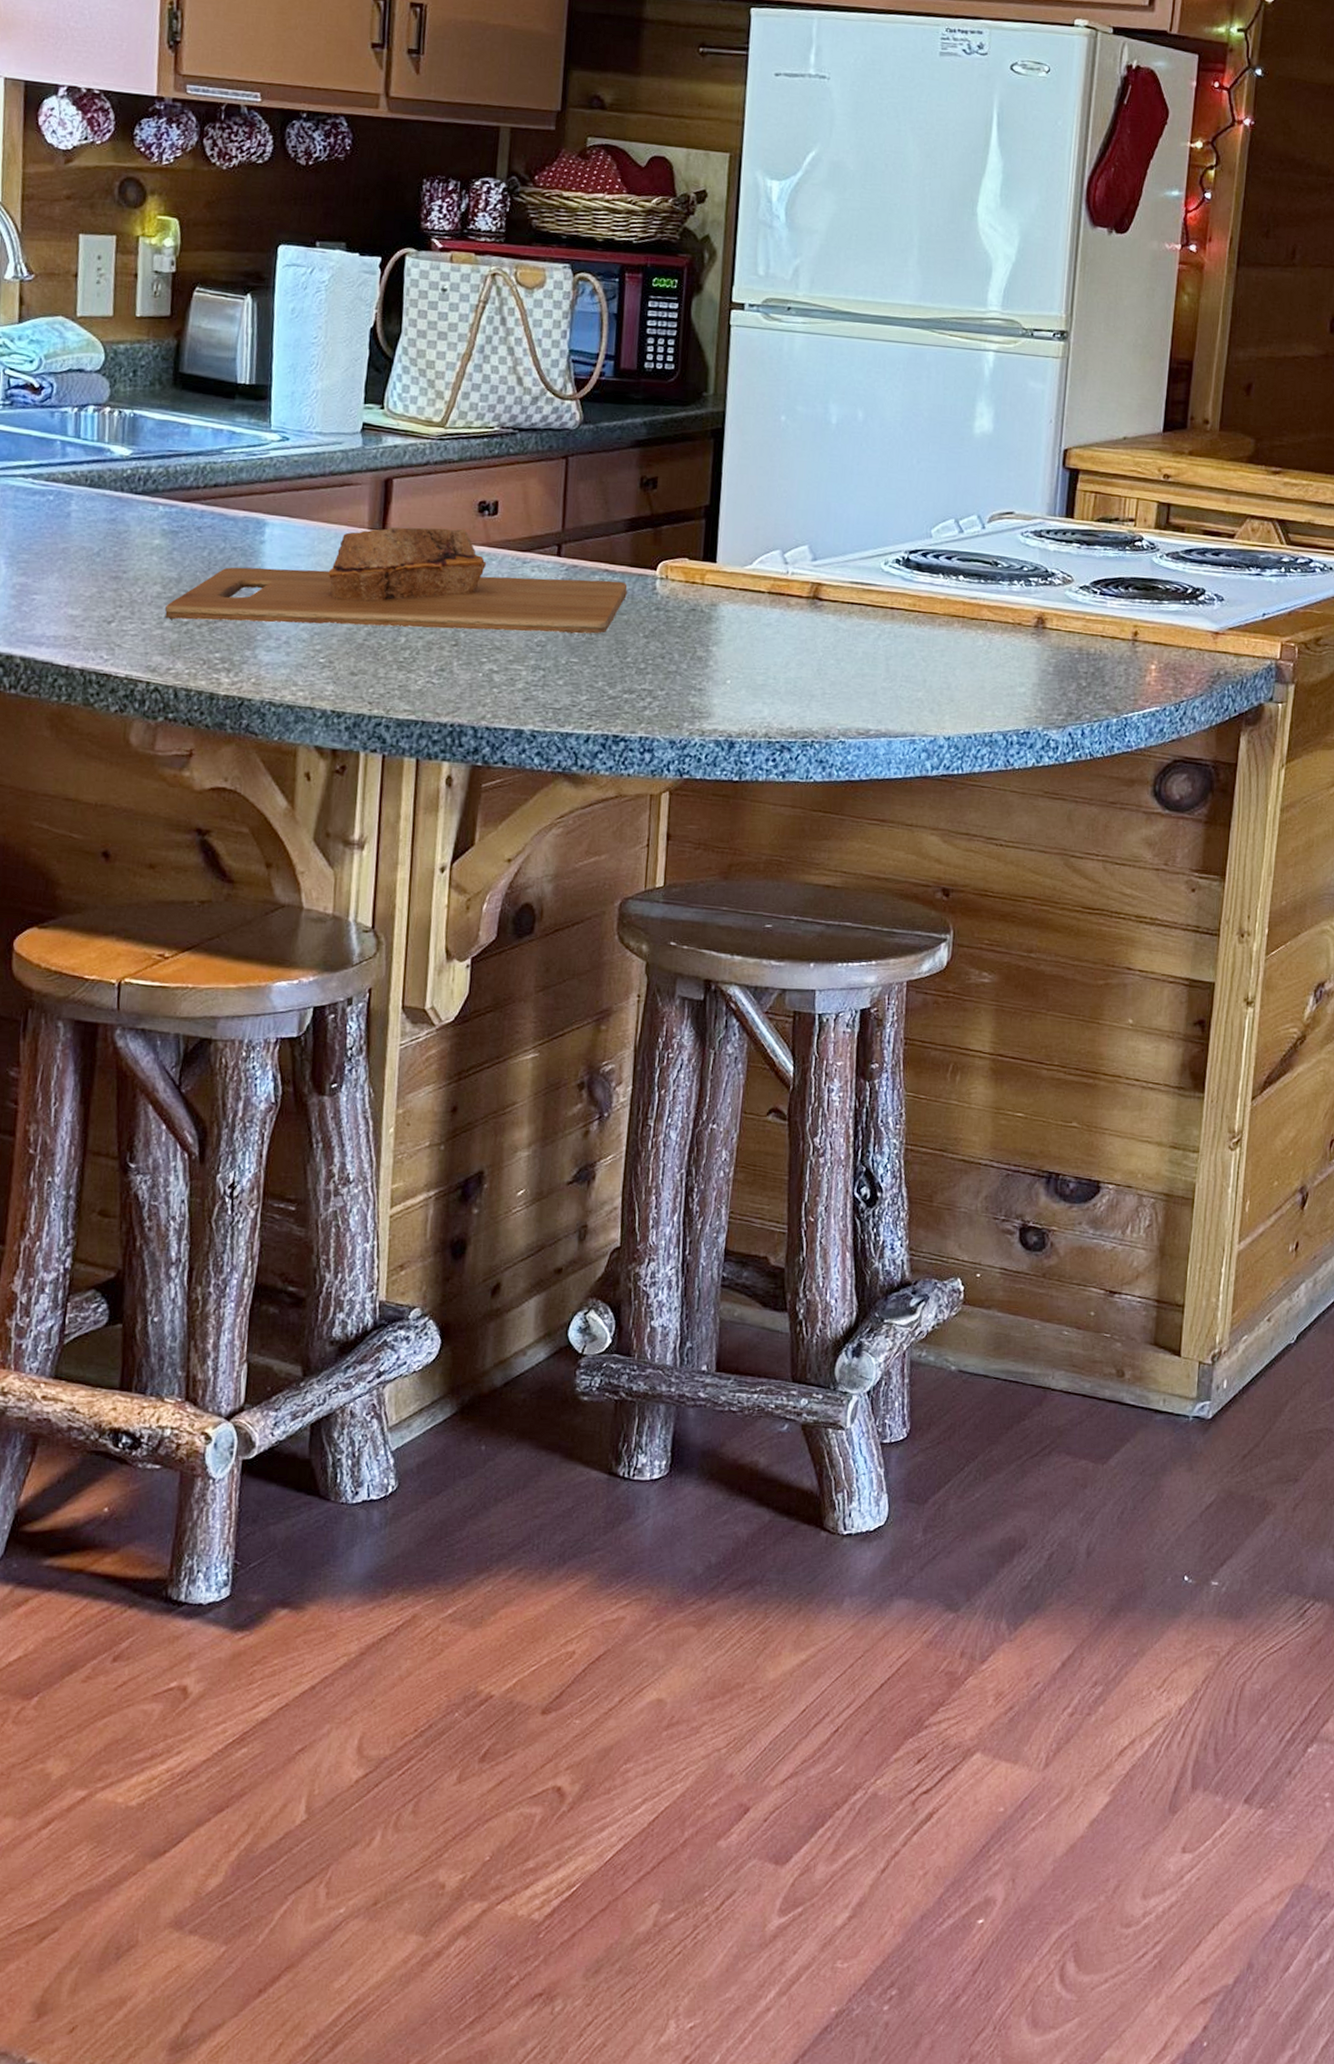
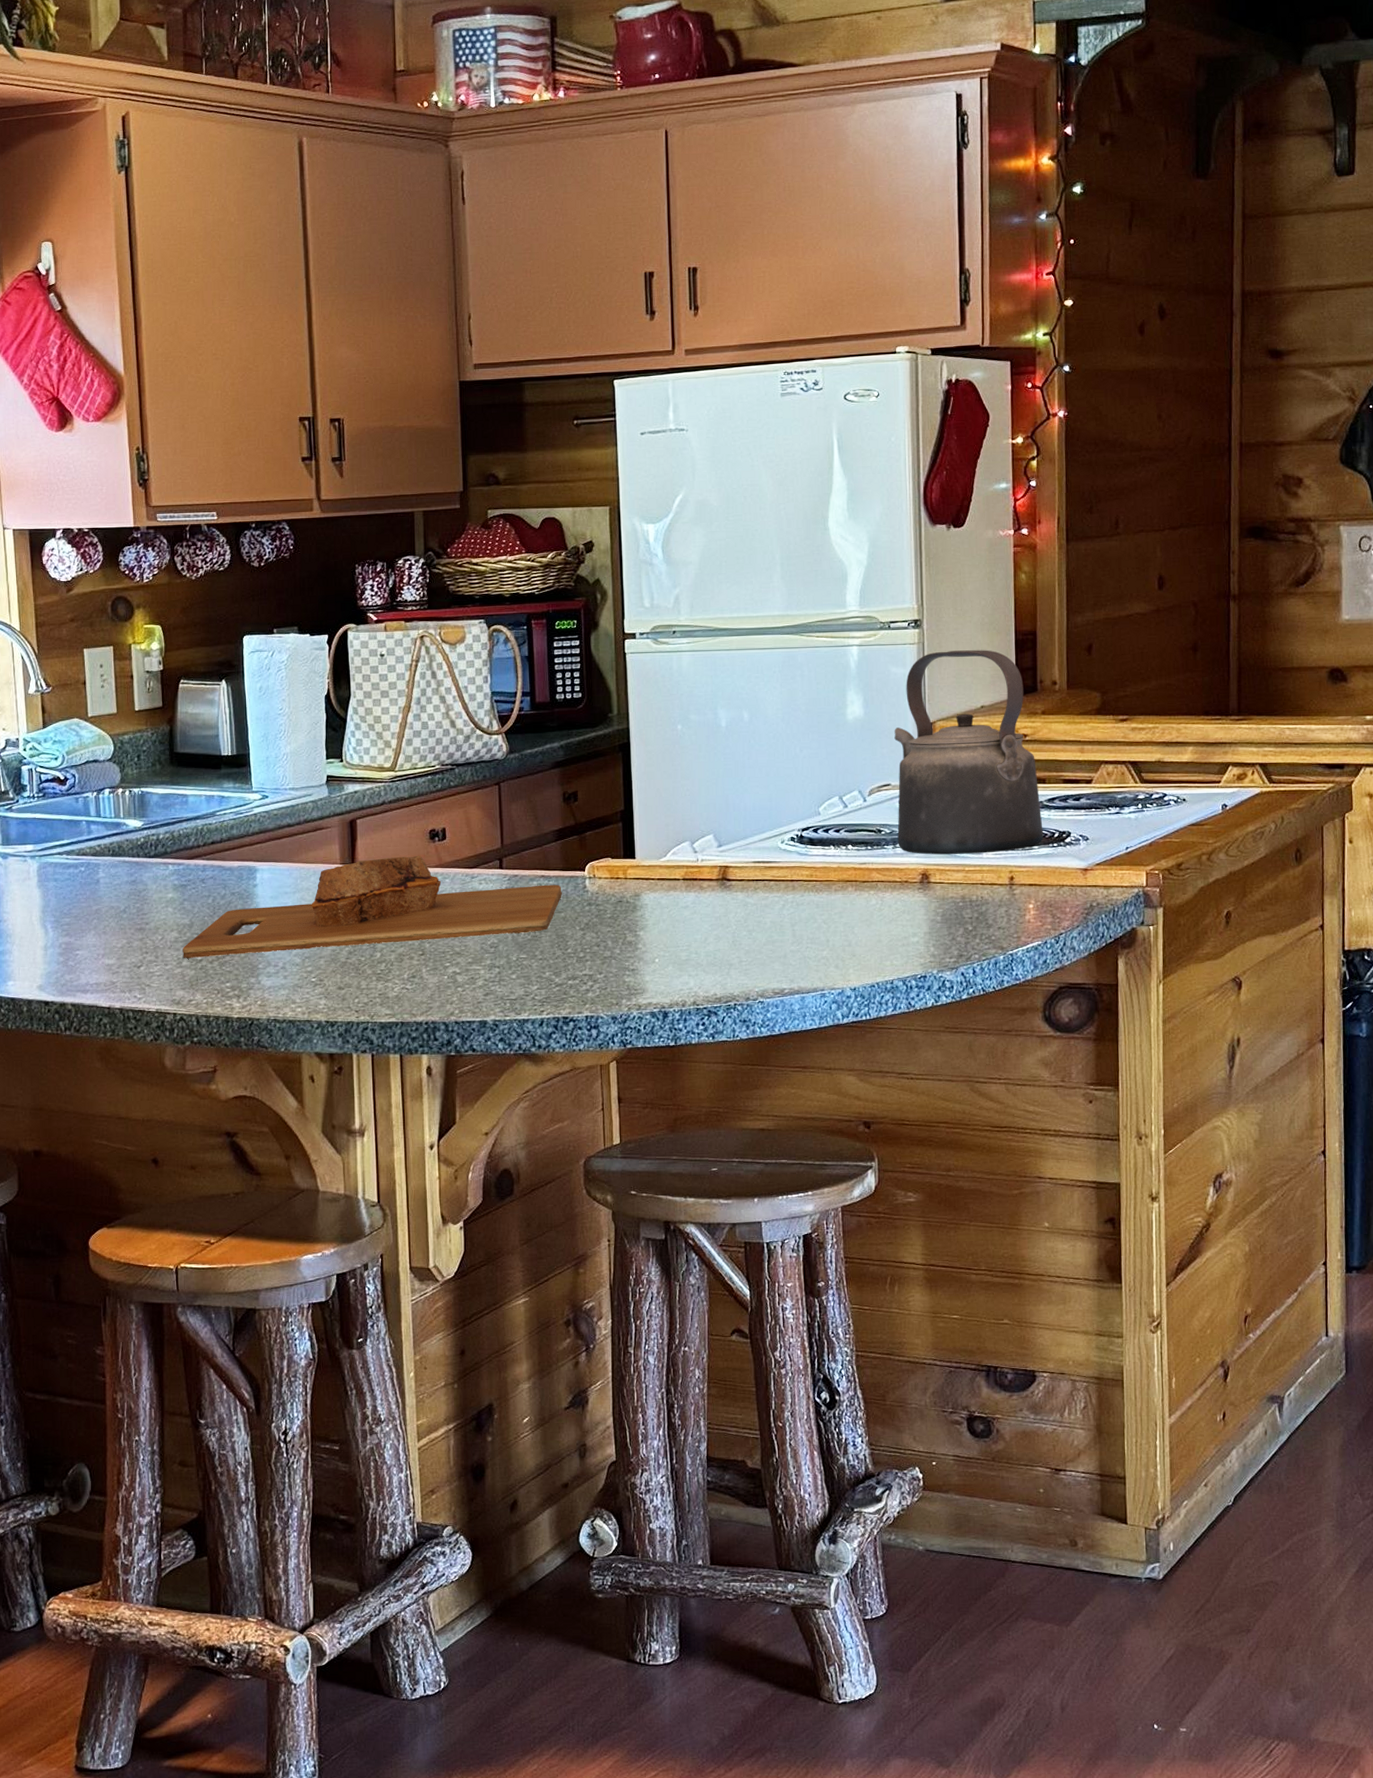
kettle: none [1014,370,1176,604] -> present [894,650,1043,855]

